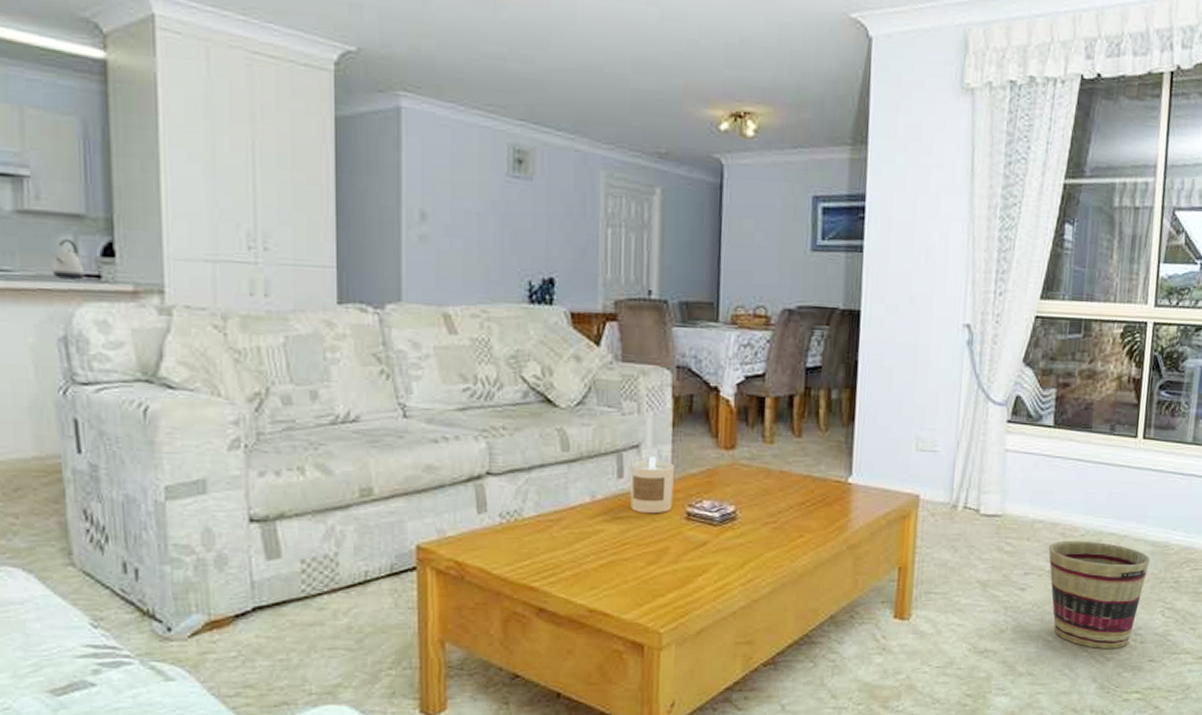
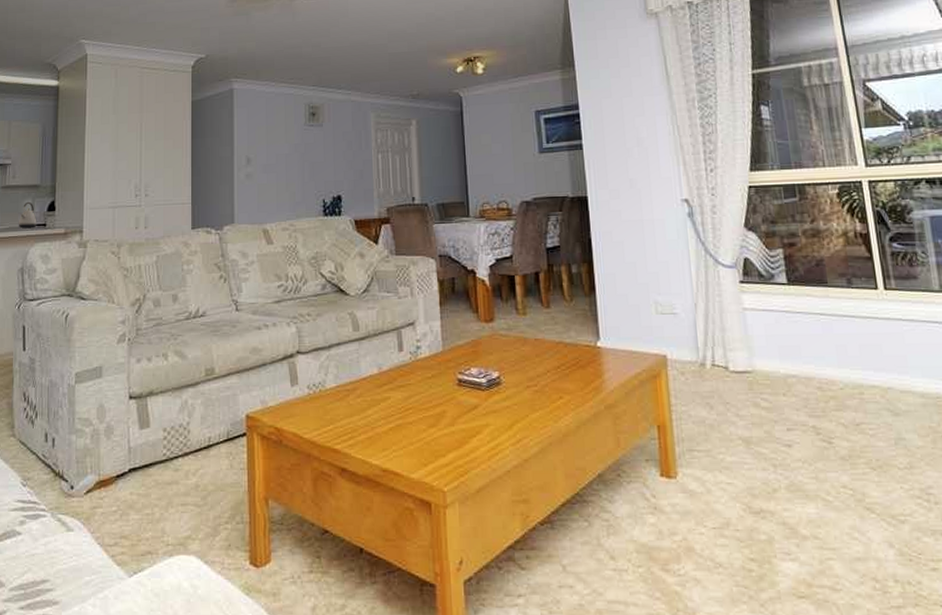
candle: present [629,456,674,514] -> none [408,331,446,382]
basket: present [1048,540,1150,649] -> none [807,394,924,510]

